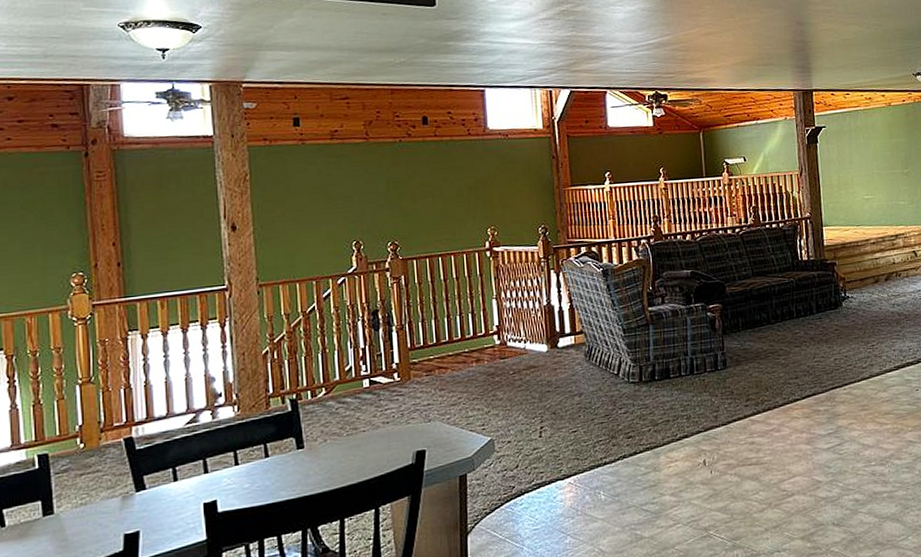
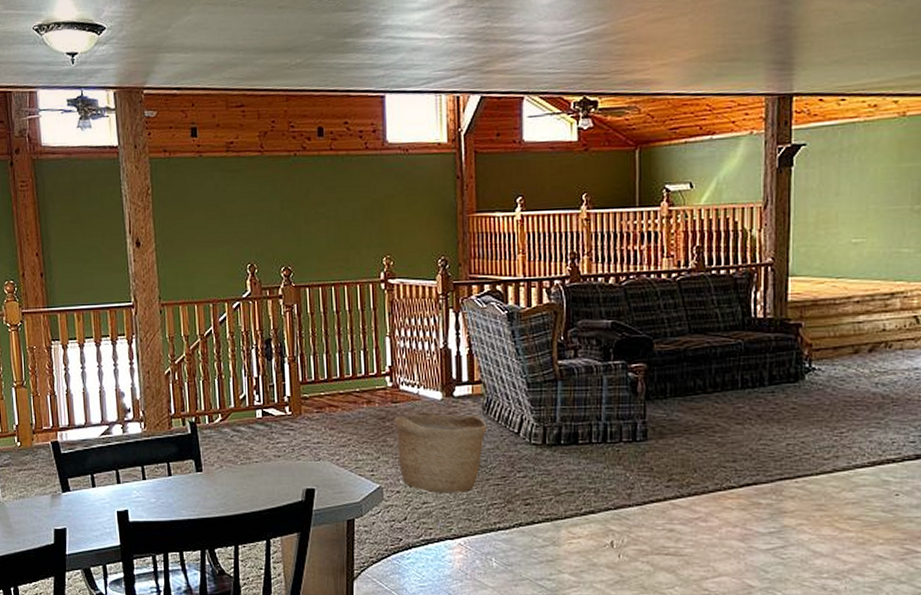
basket: none [503,361,590,439] -> present [394,415,487,494]

